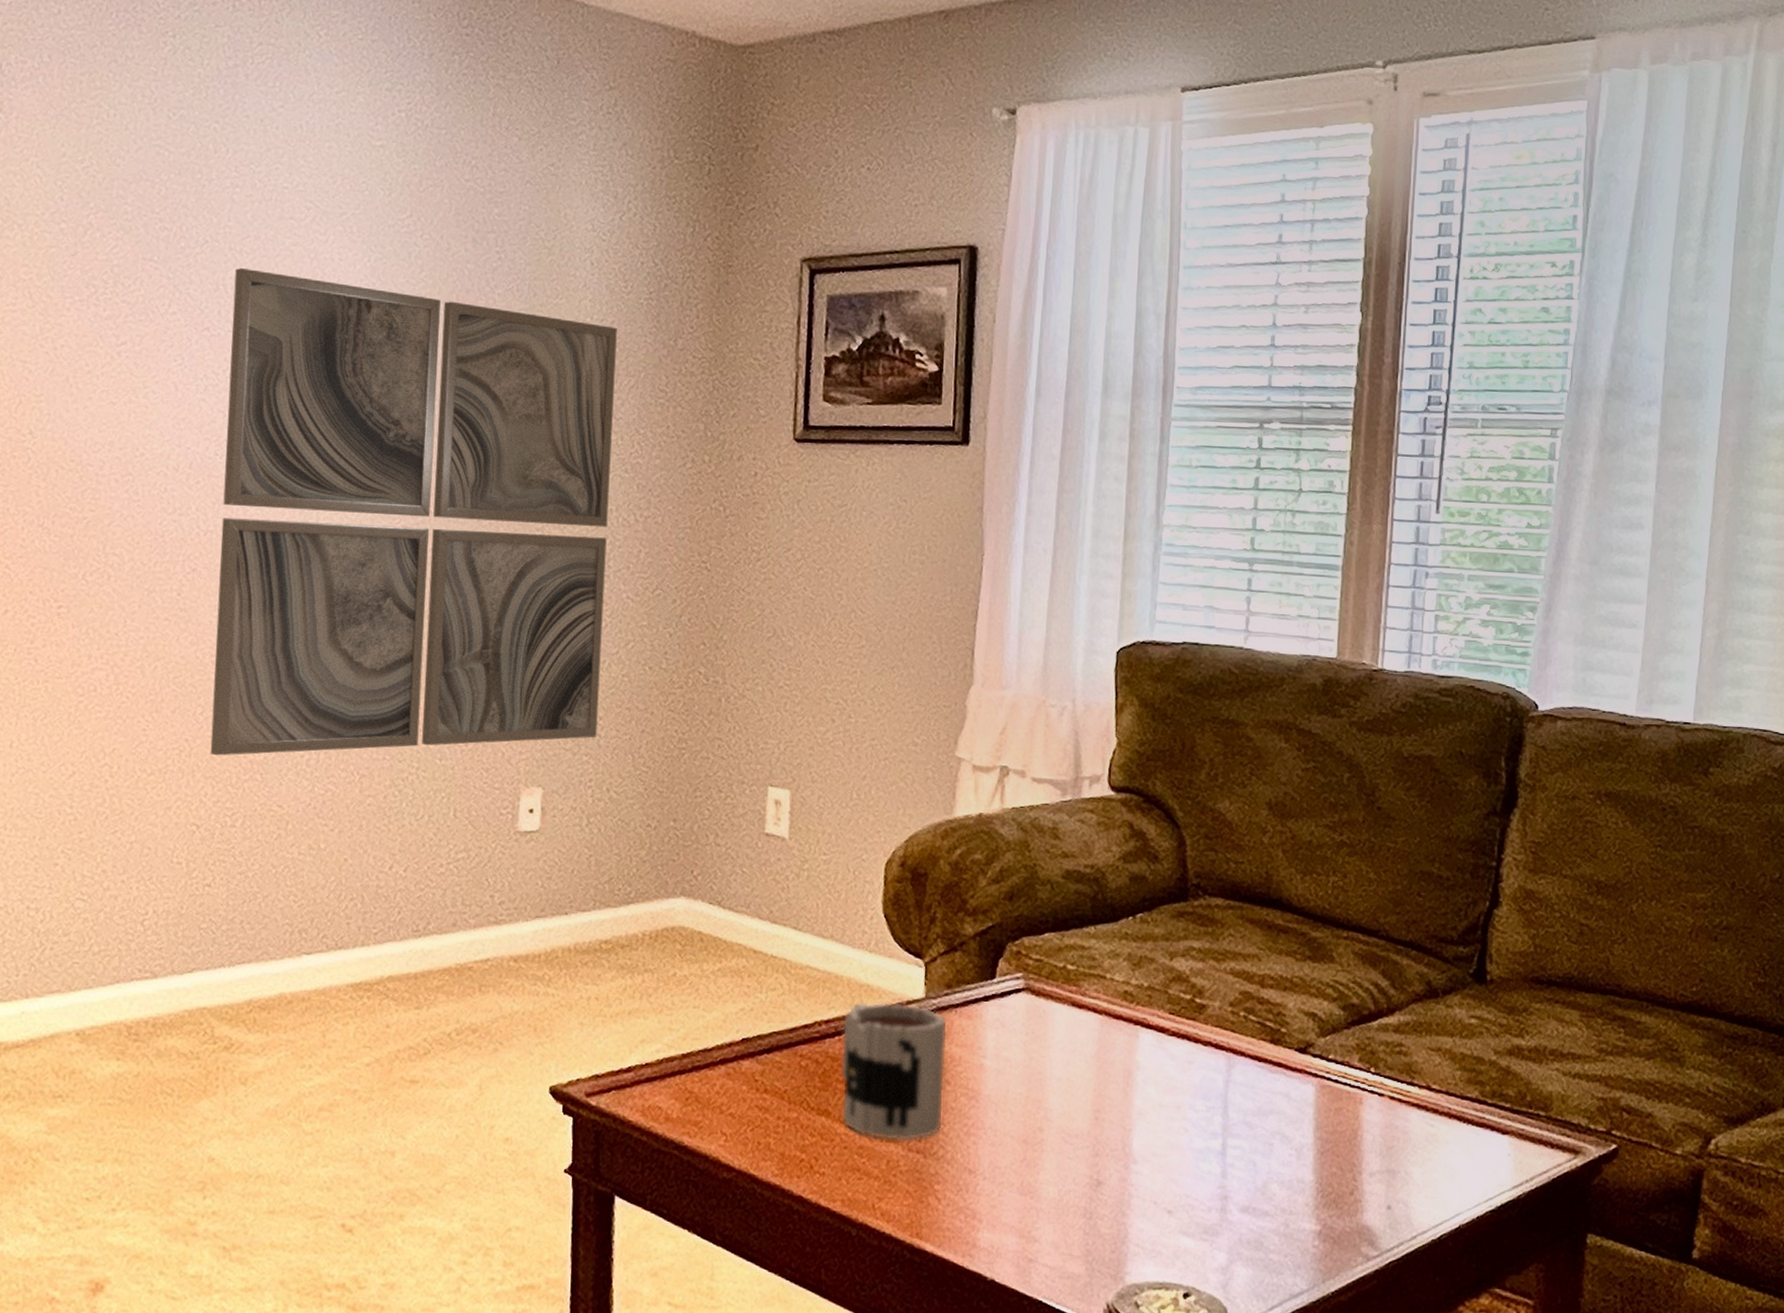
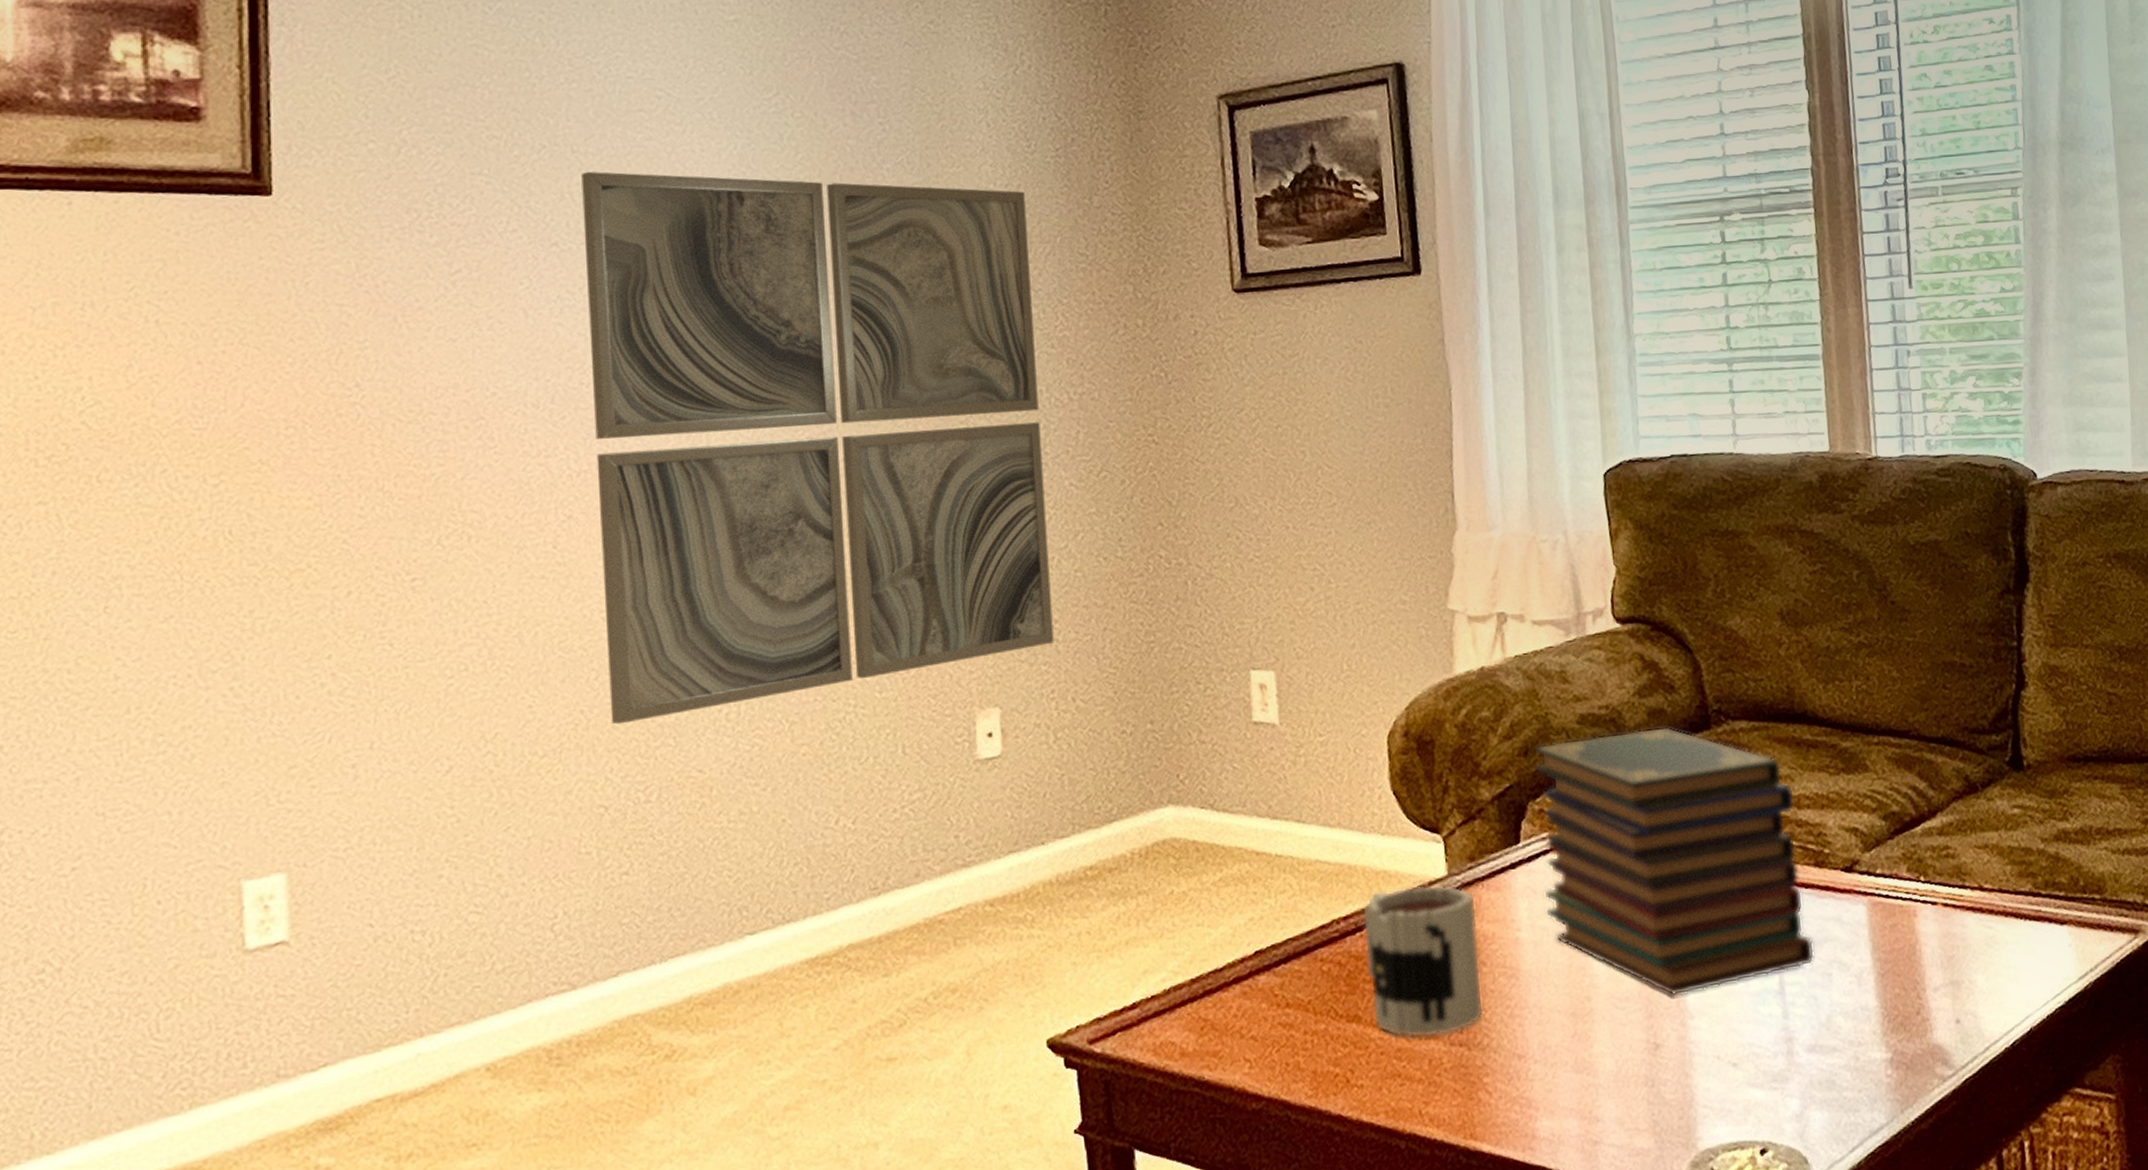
book stack: none [1012,891,1259,1141] -> present [1534,726,1814,996]

